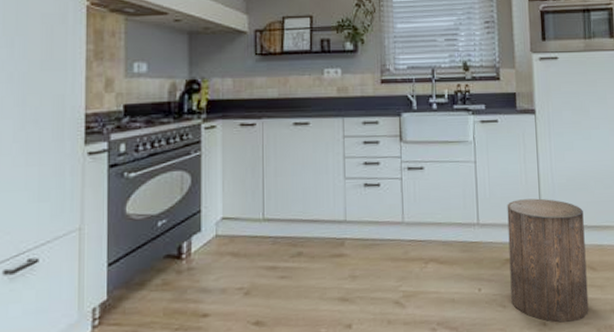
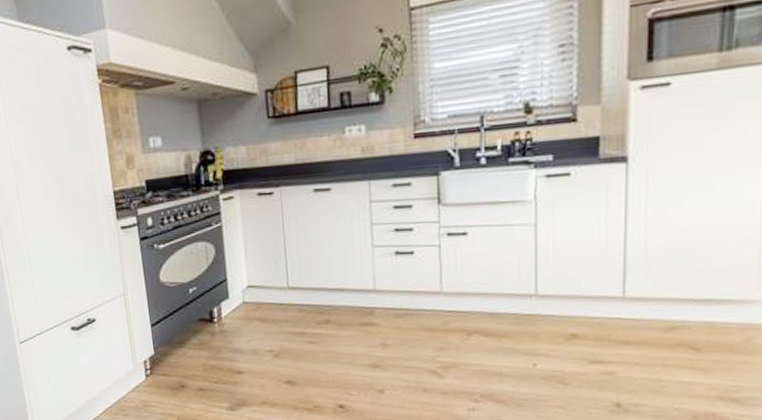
stool: present [507,198,589,323] -> none [575,266,689,406]

